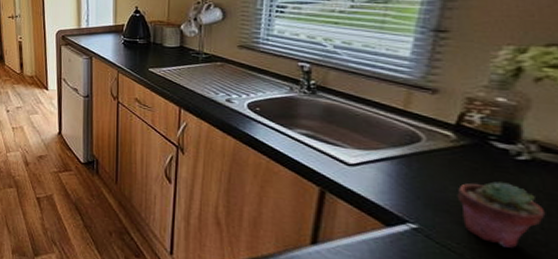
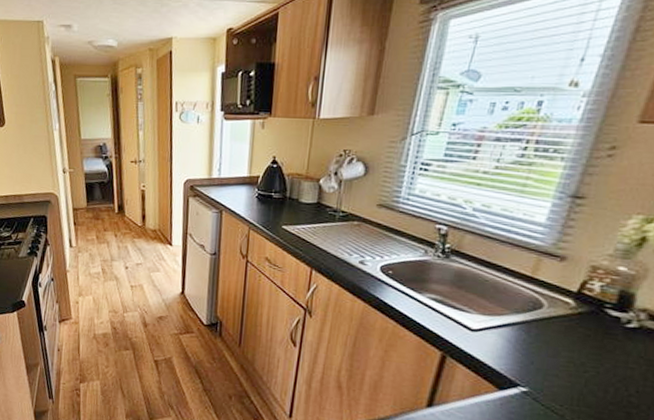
potted succulent: present [457,181,546,248] -> none [567,347,643,410]

